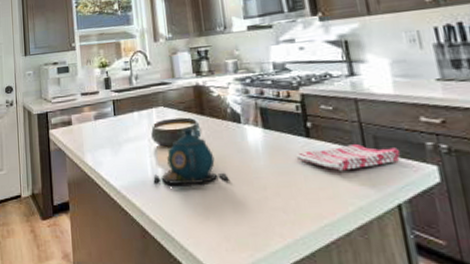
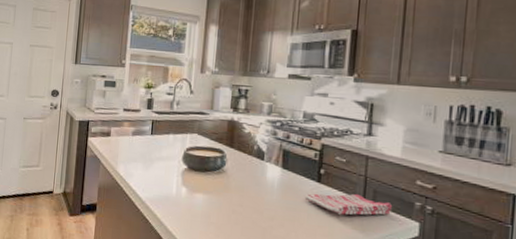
teapot: present [153,127,229,187] -> none [176,156,243,209]

